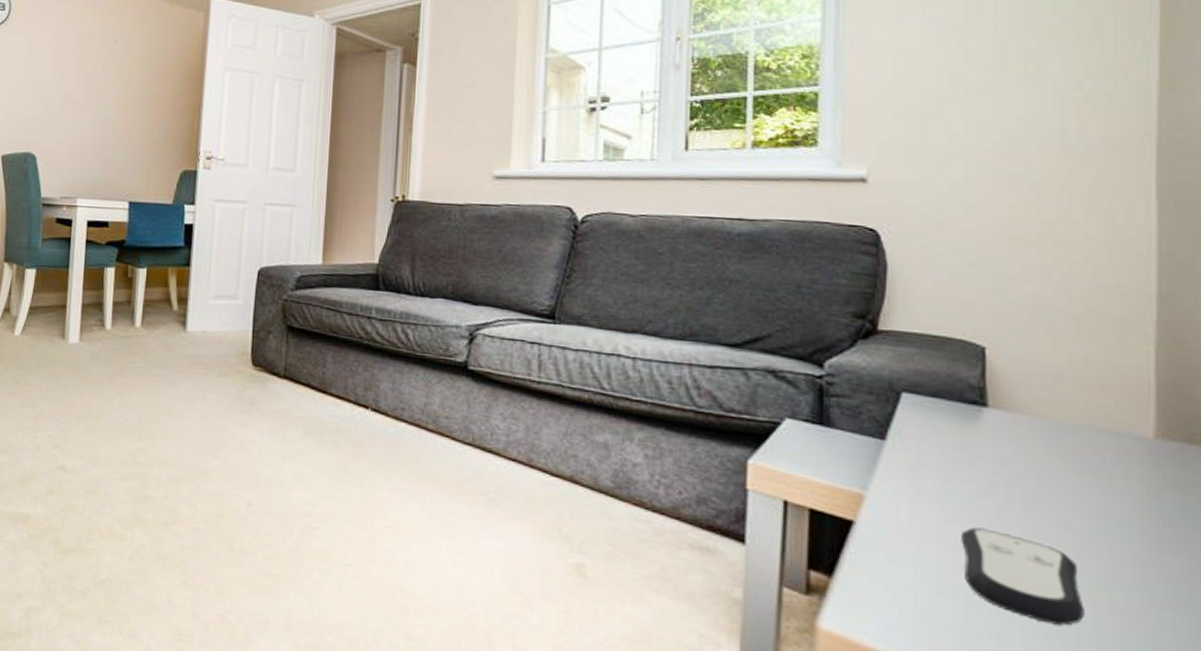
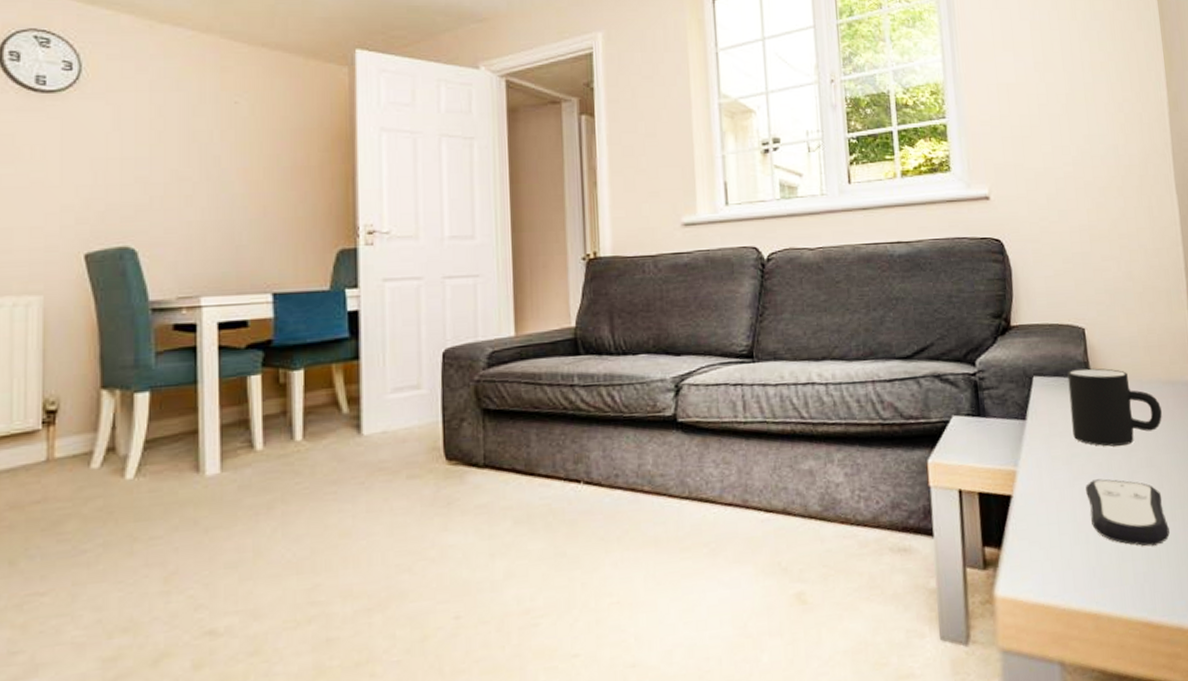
mug: none [951,393,1092,497] -> present [1067,368,1162,447]

